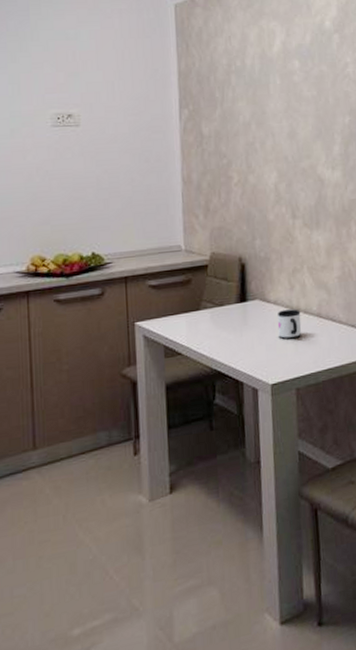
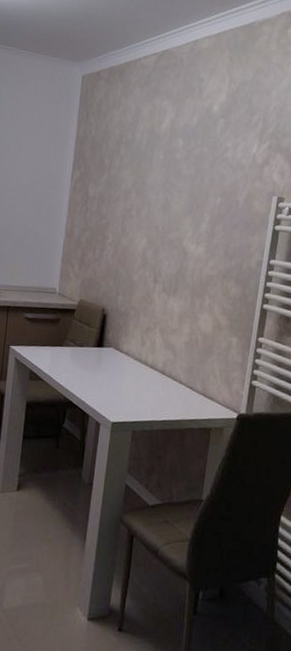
mug: present [277,309,302,340] -> none [125,361,147,388]

